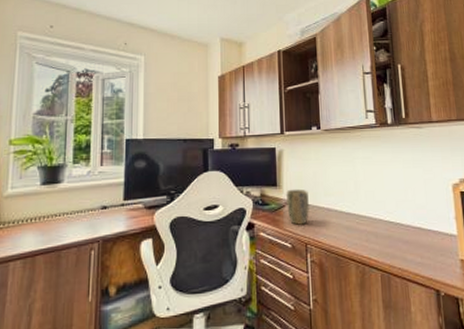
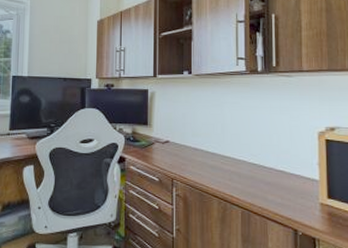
plant pot: present [285,189,310,225] -> none [155,128,178,162]

